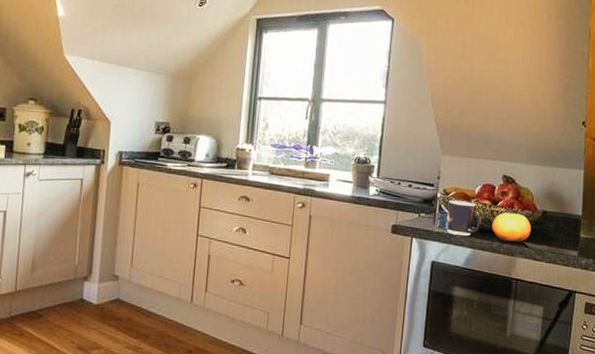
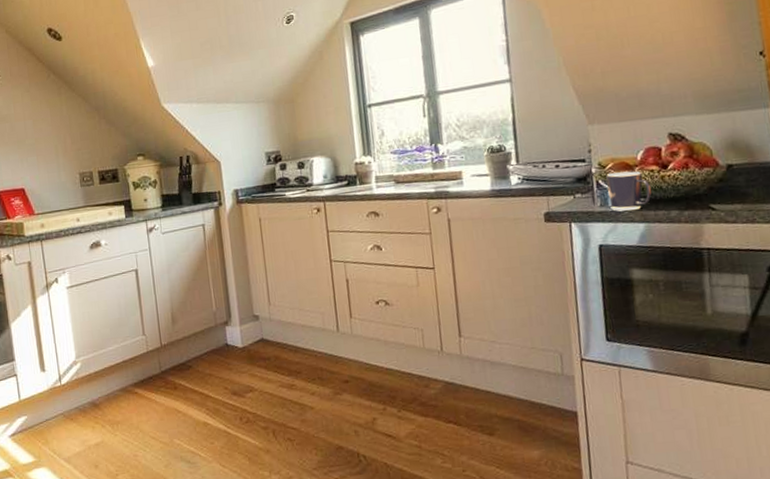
fruit: present [492,212,532,243] -> none [665,173,717,208]

